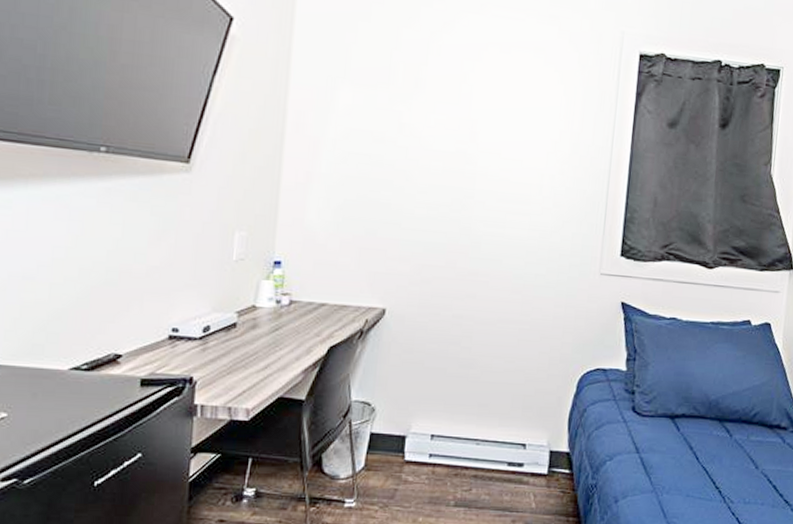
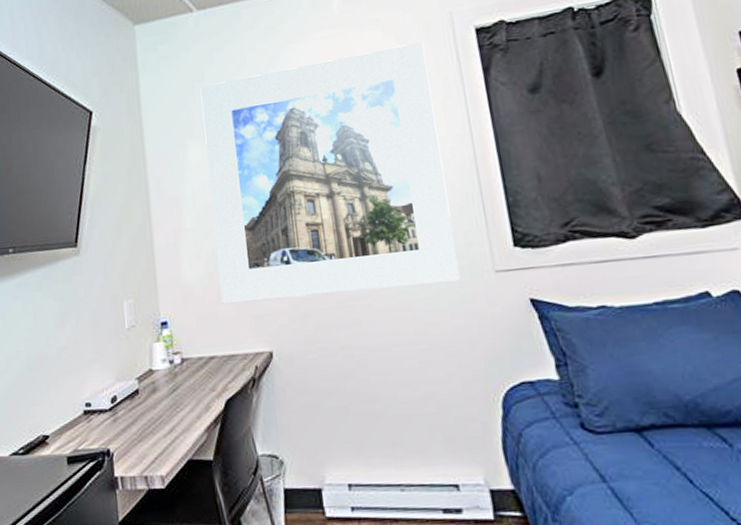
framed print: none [343,28,593,276] -> present [200,42,461,305]

